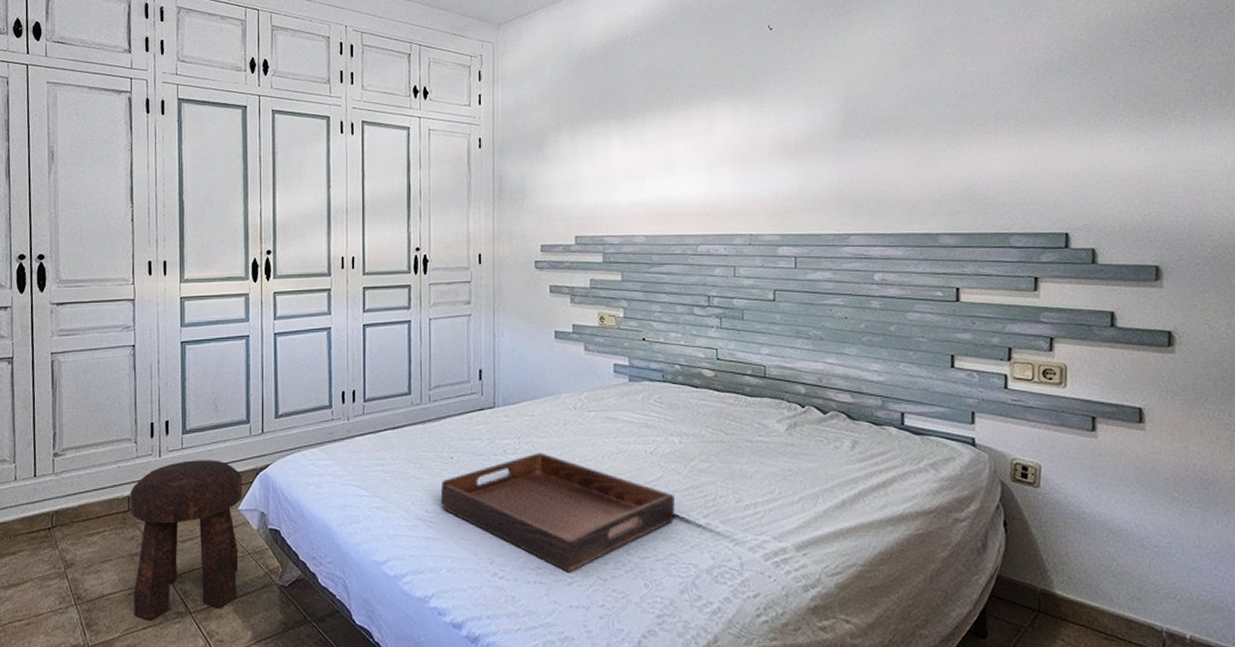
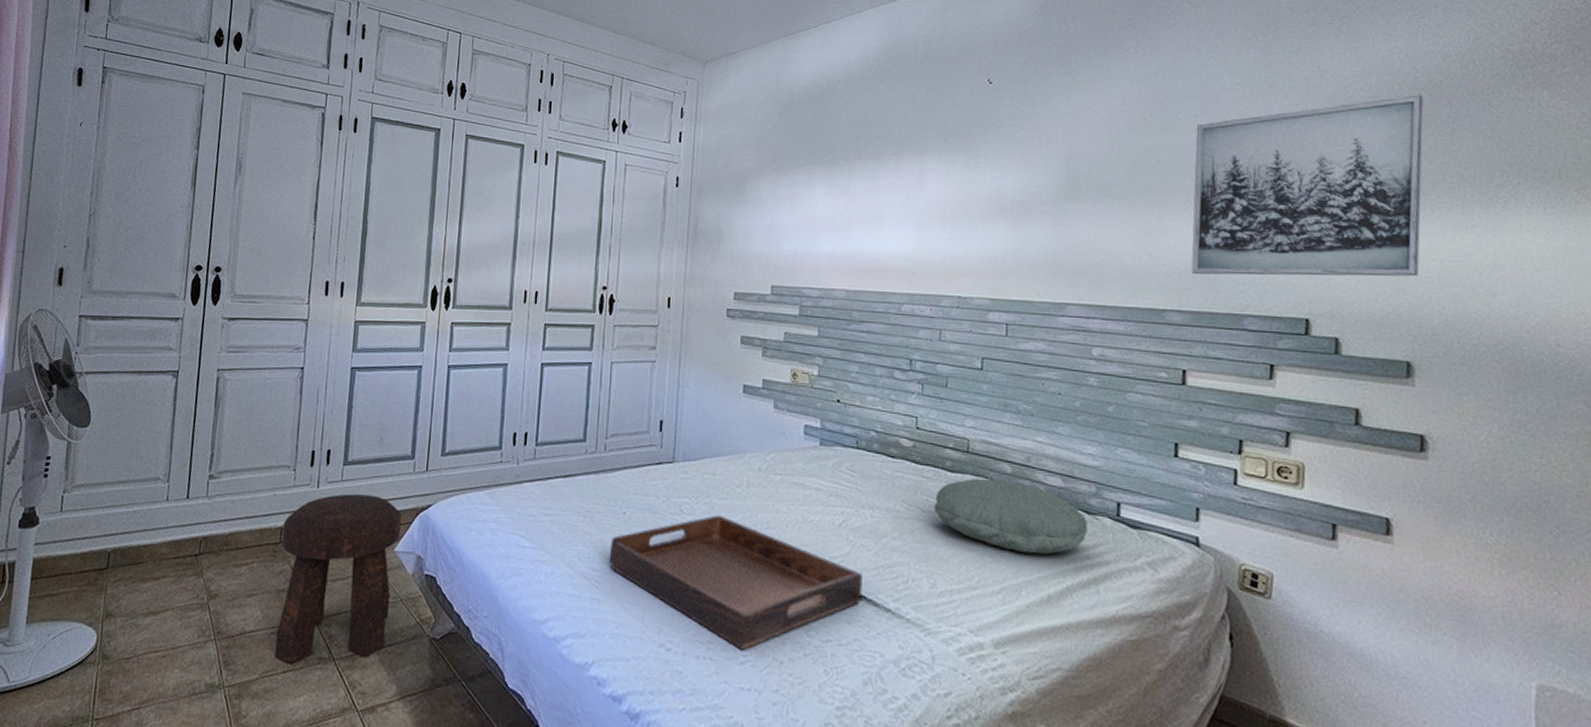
pillow: none [736,400,876,465] -> present [933,478,1087,555]
wall art: none [961,17,1169,198] -> present [1191,95,1424,277]

